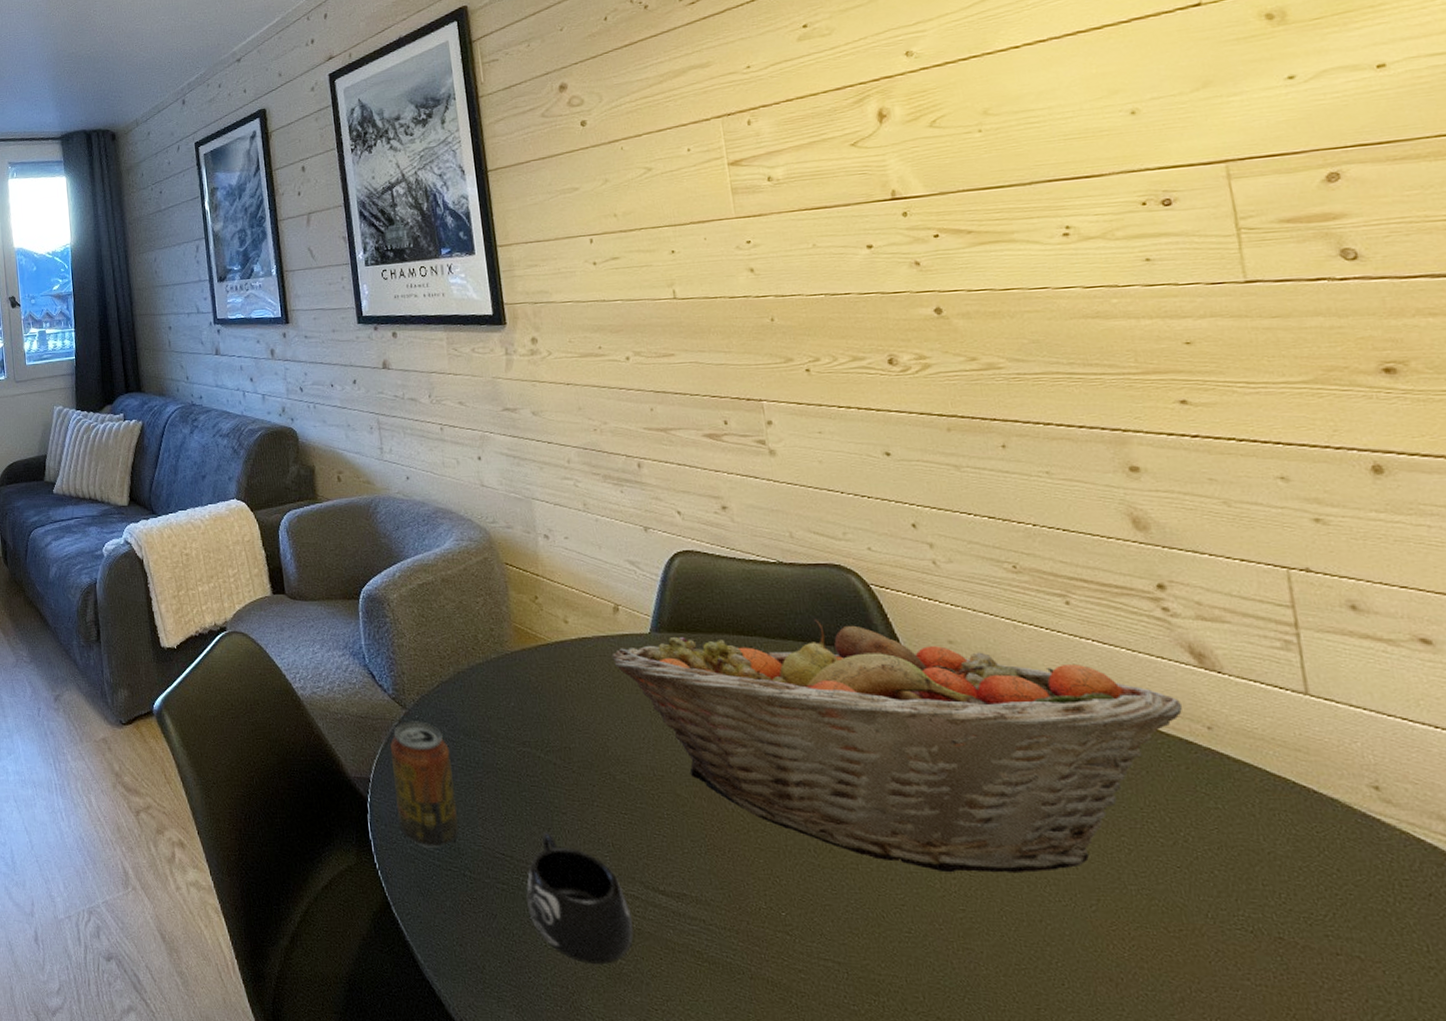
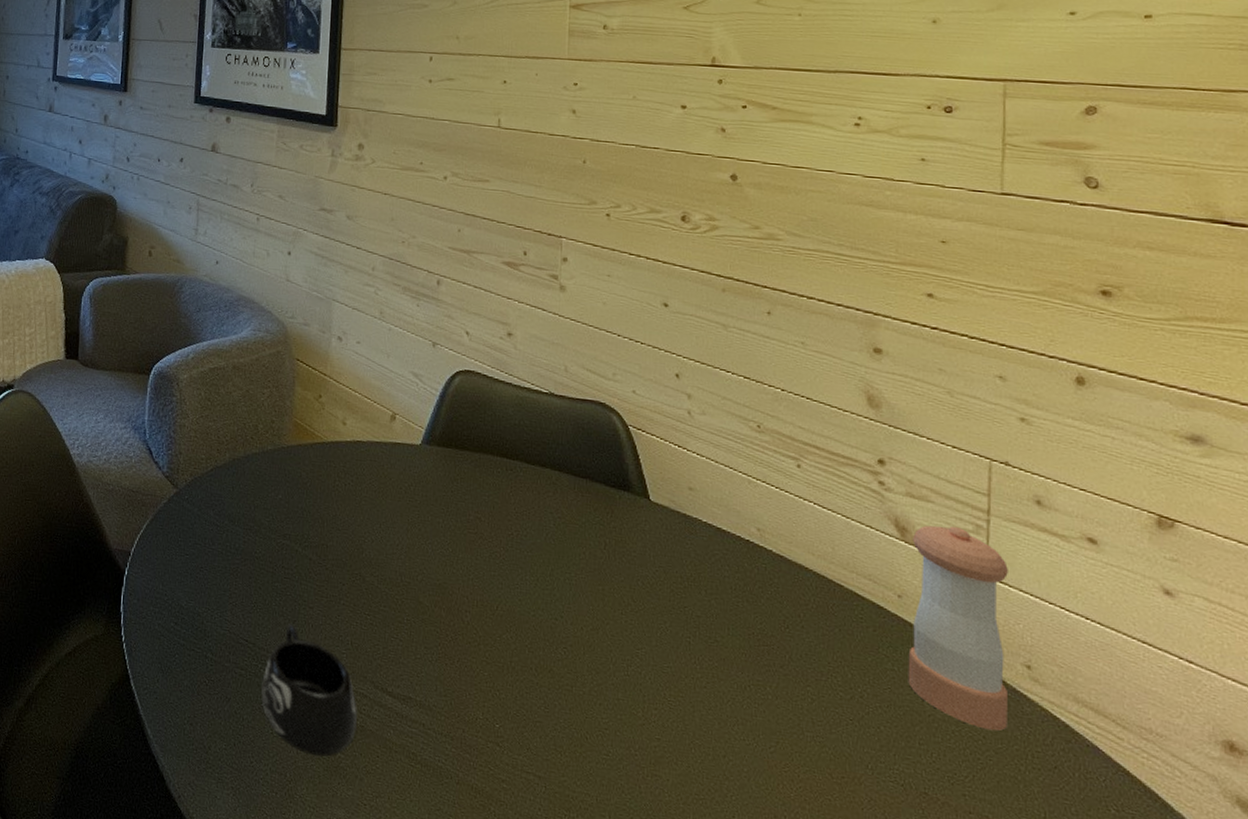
beverage can: present [390,721,459,848] -> none [151,500,212,628]
fruit basket: present [611,618,1183,874] -> none [381,450,881,711]
pepper shaker: none [1212,645,1364,862] -> present [908,525,1008,731]

